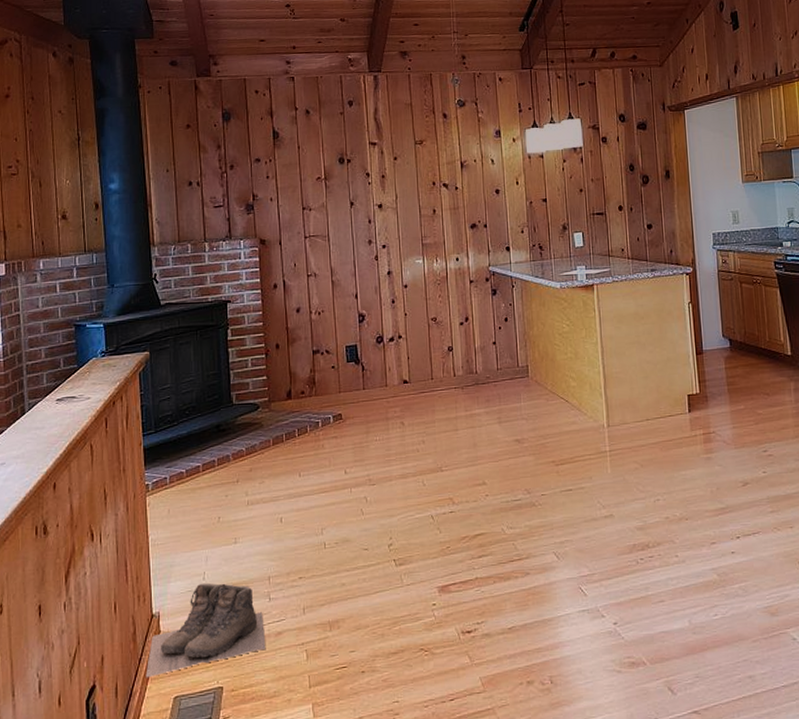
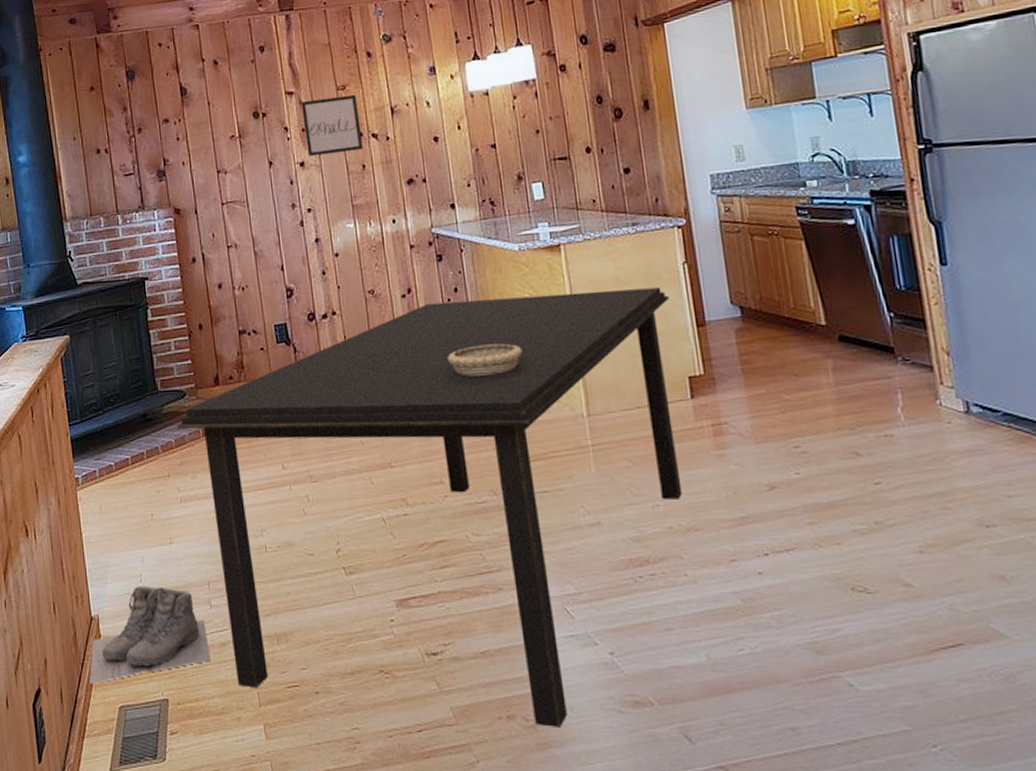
dining table: none [248,322,678,689] -> present [176,287,683,727]
wall art: none [382,148,435,200] -> present [301,94,363,157]
decorative bowl: none [495,365,558,393] -> present [447,343,523,377]

